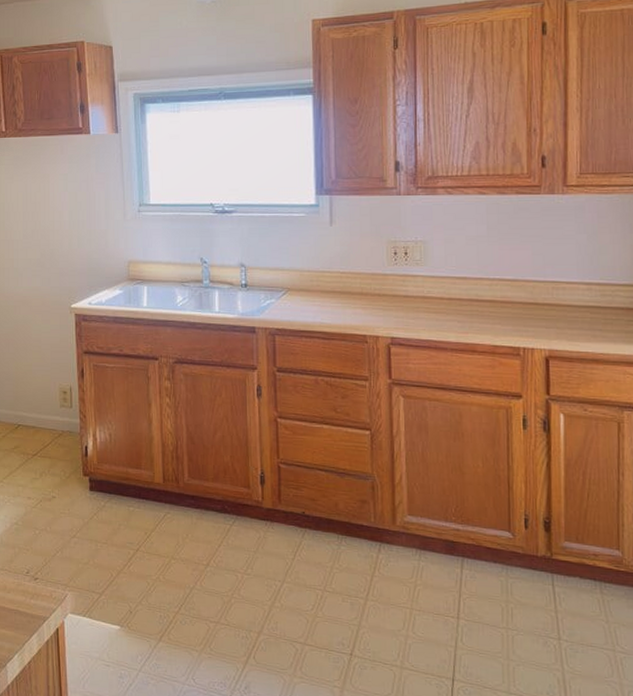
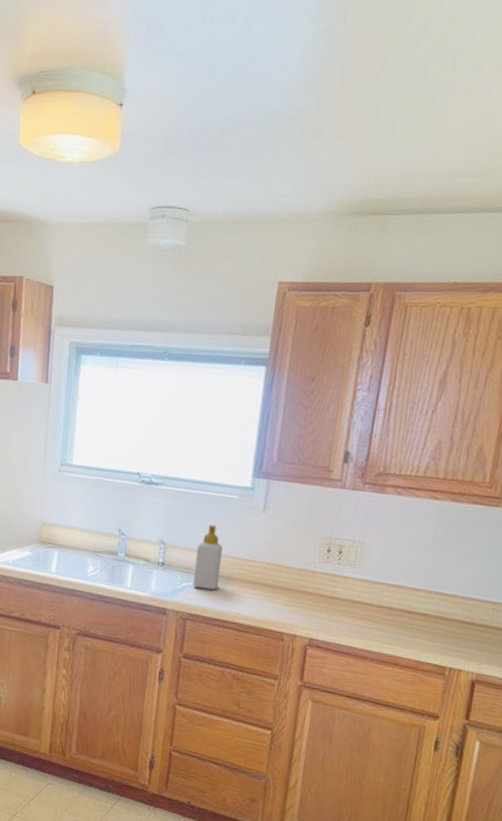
soap bottle: none [275,243,300,304] -> present [193,524,224,590]

